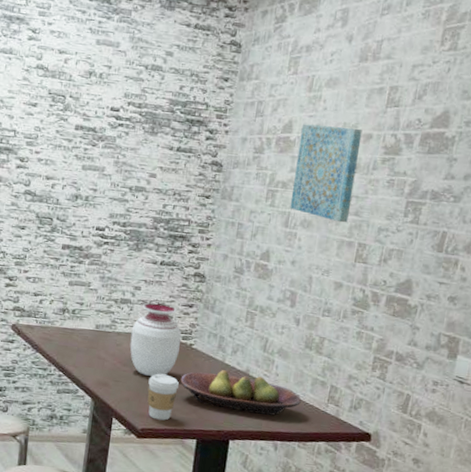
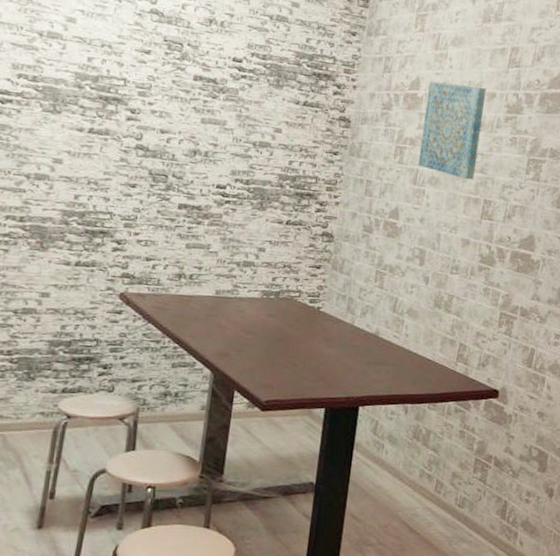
vase: present [130,303,181,376] -> none [253,265,309,343]
coffee cup: present [147,373,179,421] -> none [272,340,307,390]
fruit bowl: present [180,369,301,416] -> none [307,332,431,378]

